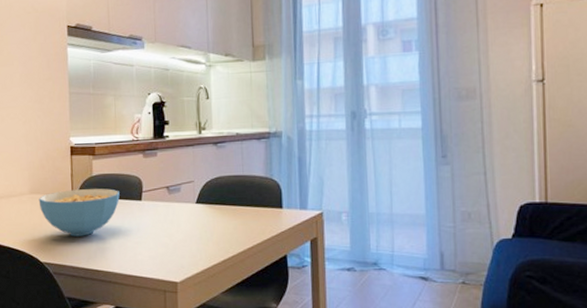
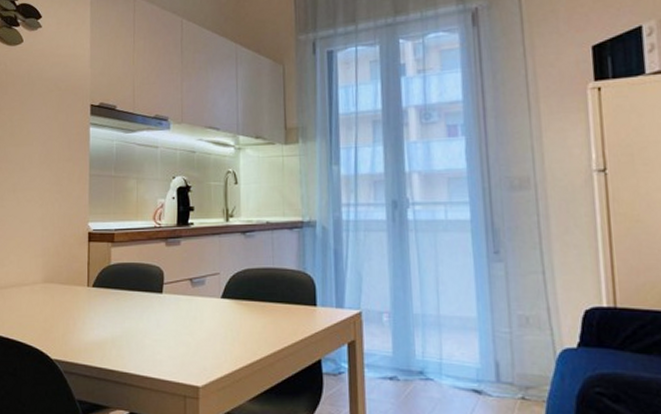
cereal bowl: present [38,188,120,236] -> none [52,279,139,331]

